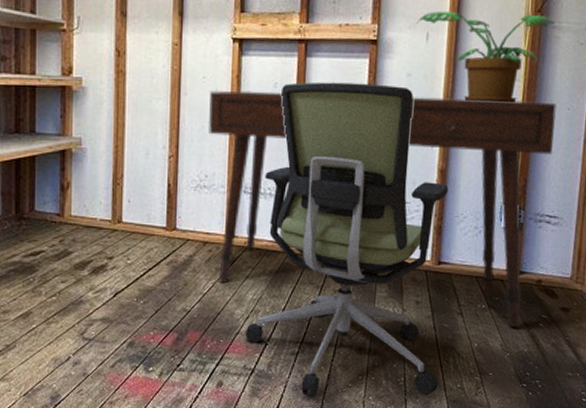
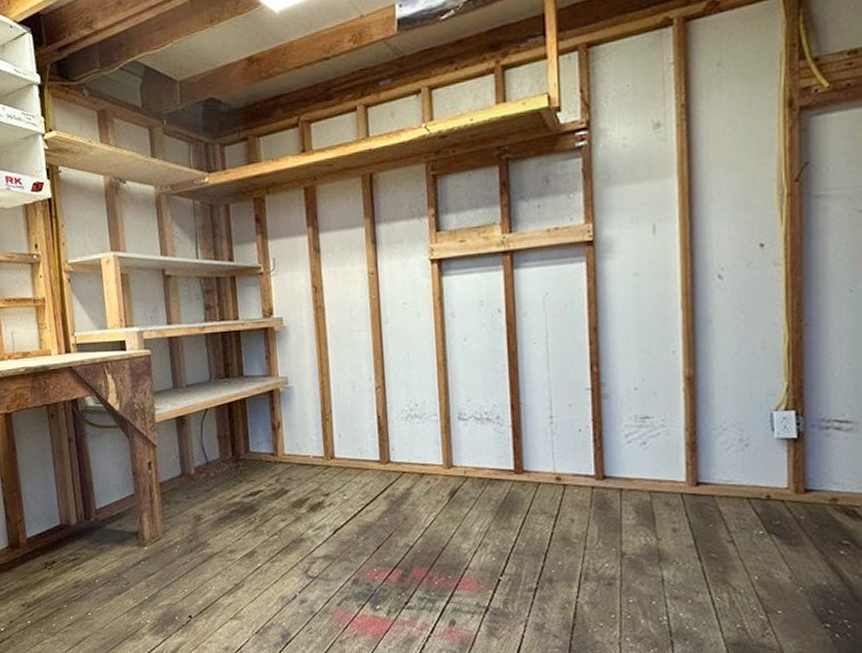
desk: present [208,90,557,328] -> none [412,285,835,557]
office chair: present [245,81,449,398] -> none [474,288,711,639]
potted plant: present [416,10,555,103] -> none [638,184,820,297]

